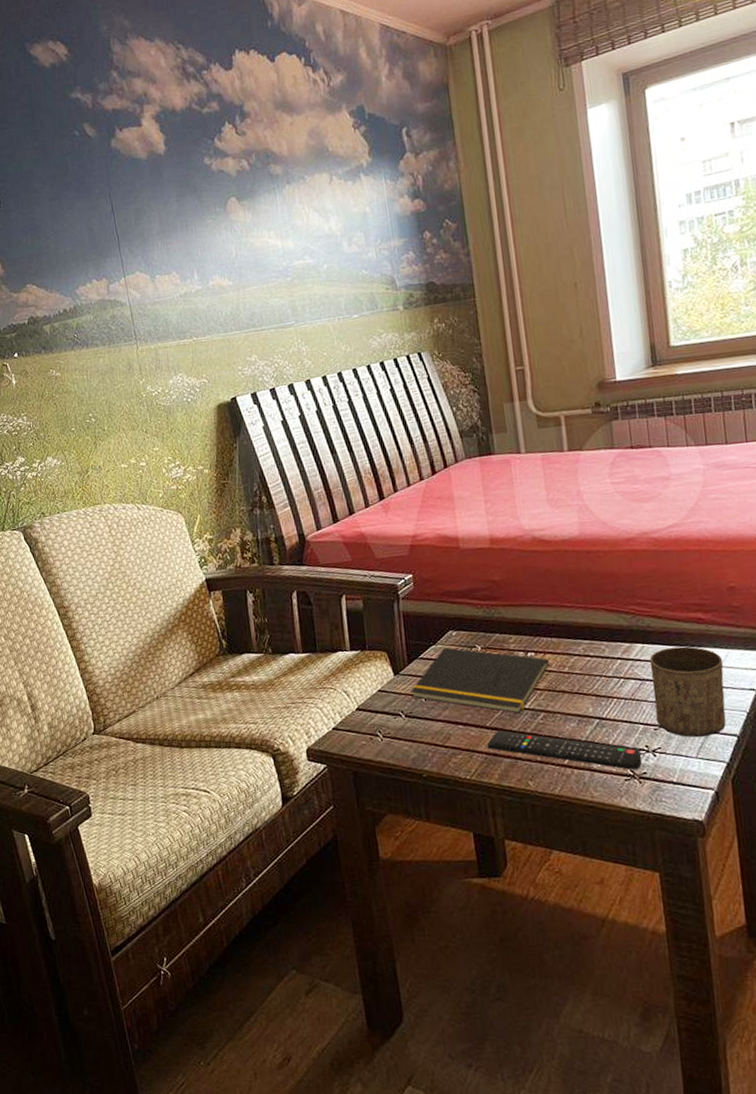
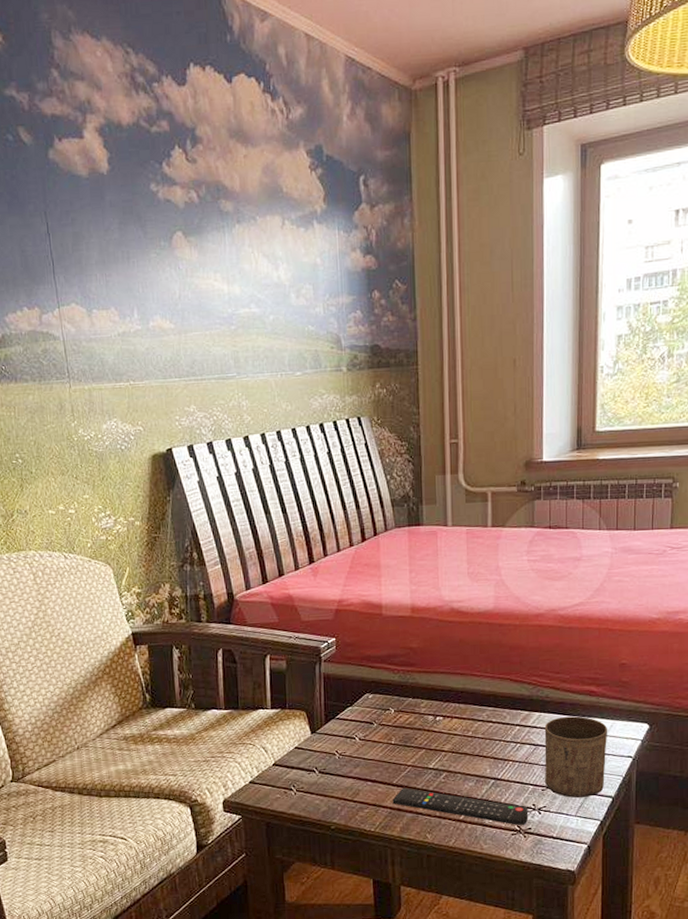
notepad: present [410,647,550,713] -> none [325,709,456,772]

